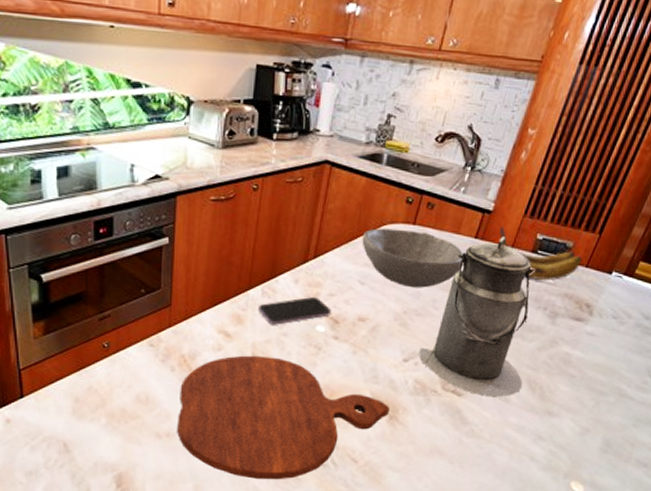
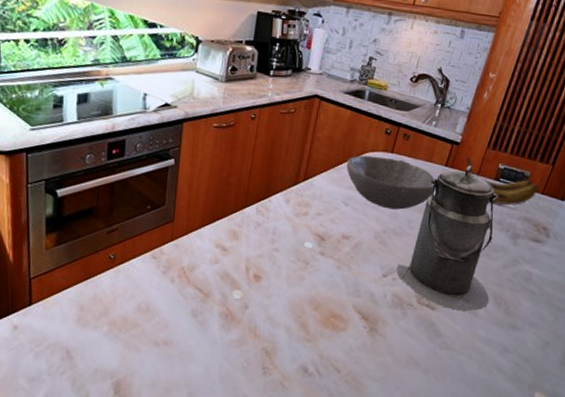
cutting board: present [177,355,390,480] -> none [174,268,370,389]
smartphone: present [258,297,332,325] -> none [253,216,319,241]

